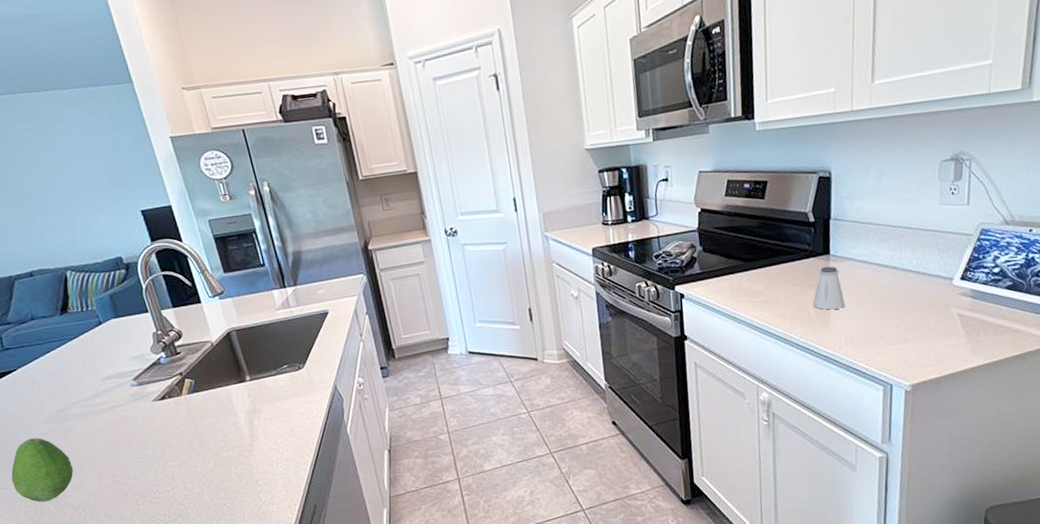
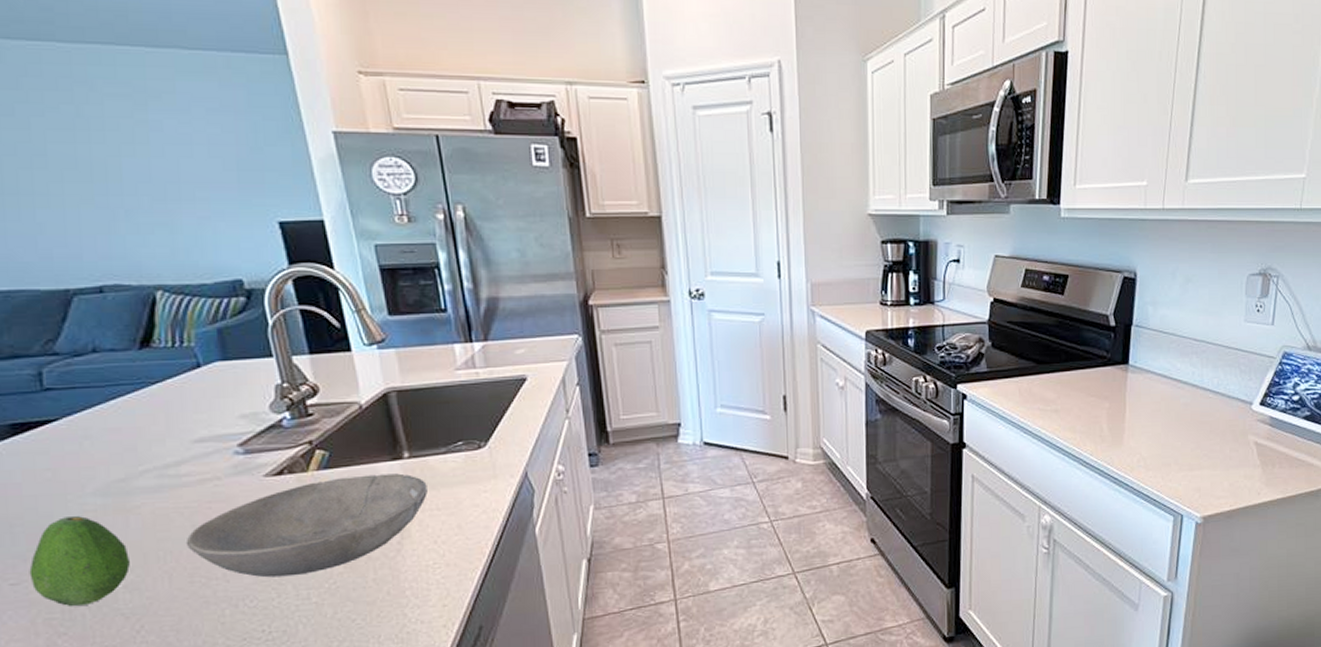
bowl: none [107,392,266,476] -> present [185,473,427,578]
saltshaker: present [812,266,845,310] -> none [1106,377,1140,427]

